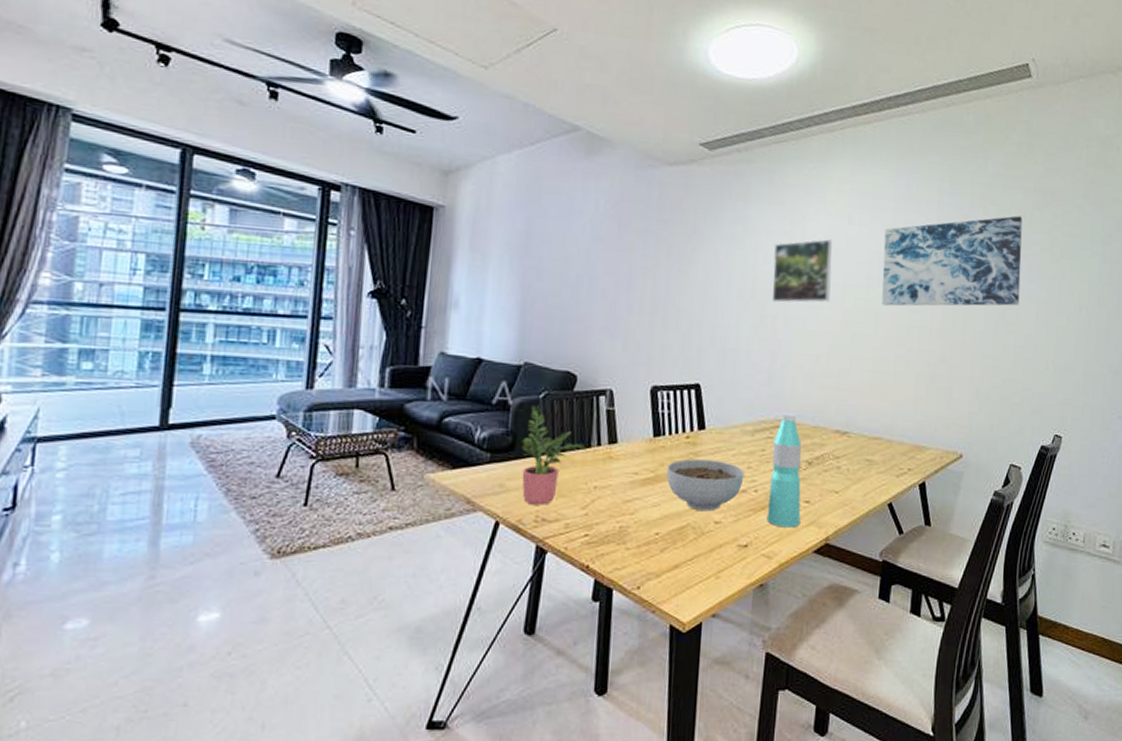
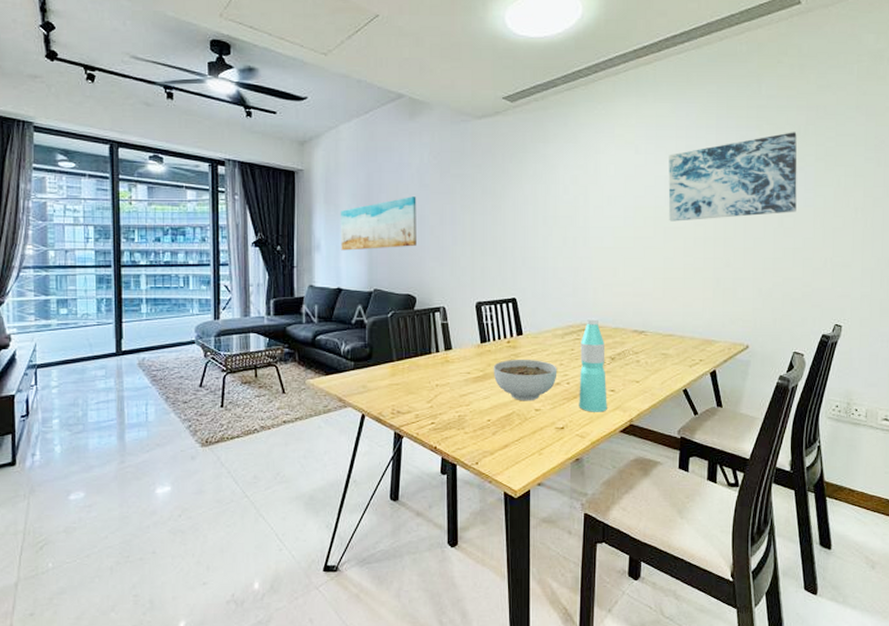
wall art: none [486,251,587,313] -> present [340,197,416,251]
potted plant: present [520,404,587,505] -> none [376,322,428,401]
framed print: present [771,239,832,303] -> none [571,169,623,226]

